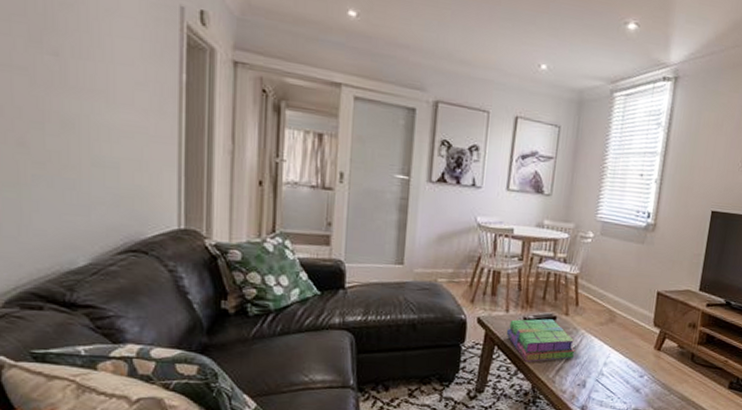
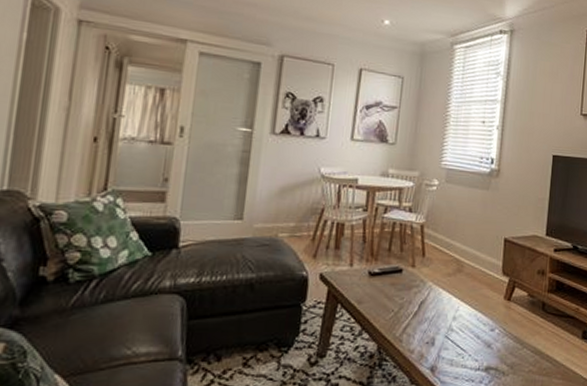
stack of books: present [506,318,575,362] -> none [350,272,423,320]

